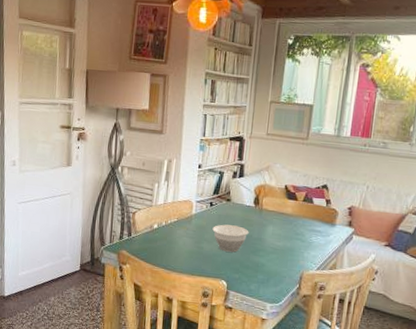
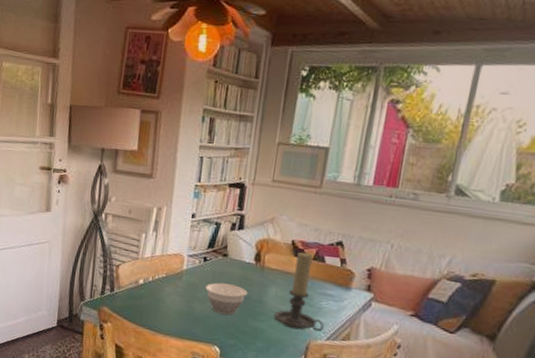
candle holder: none [272,194,314,263] -> present [274,251,324,332]

